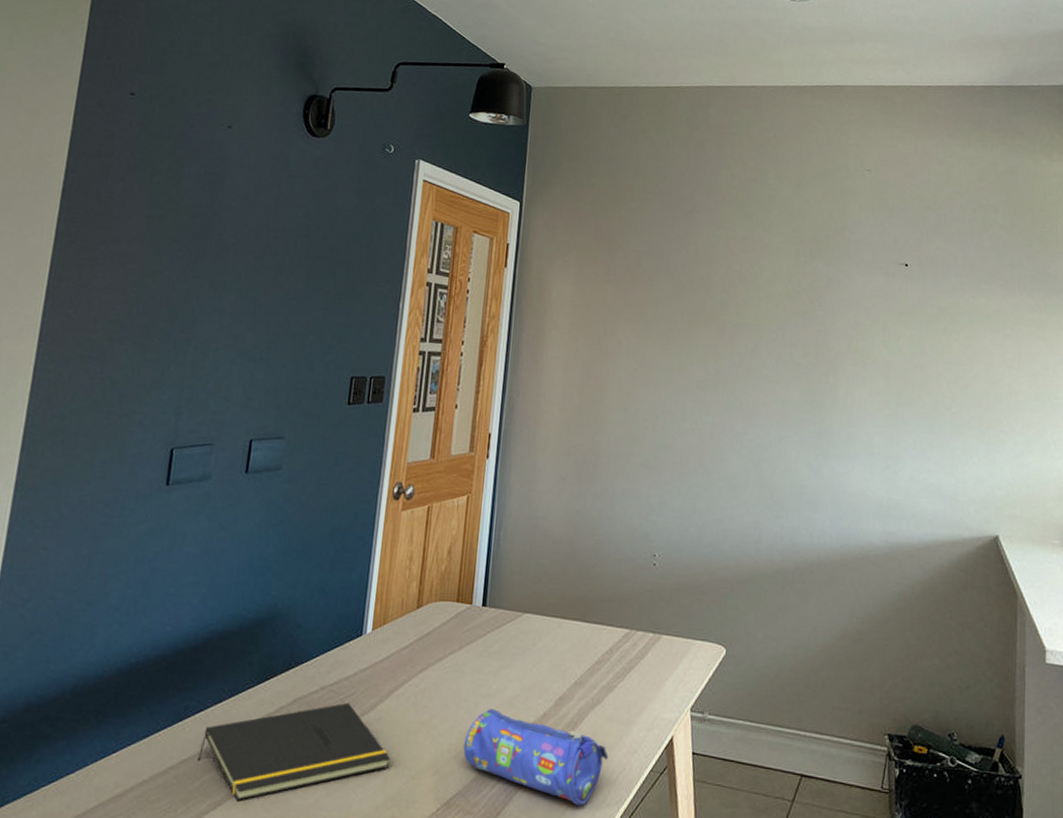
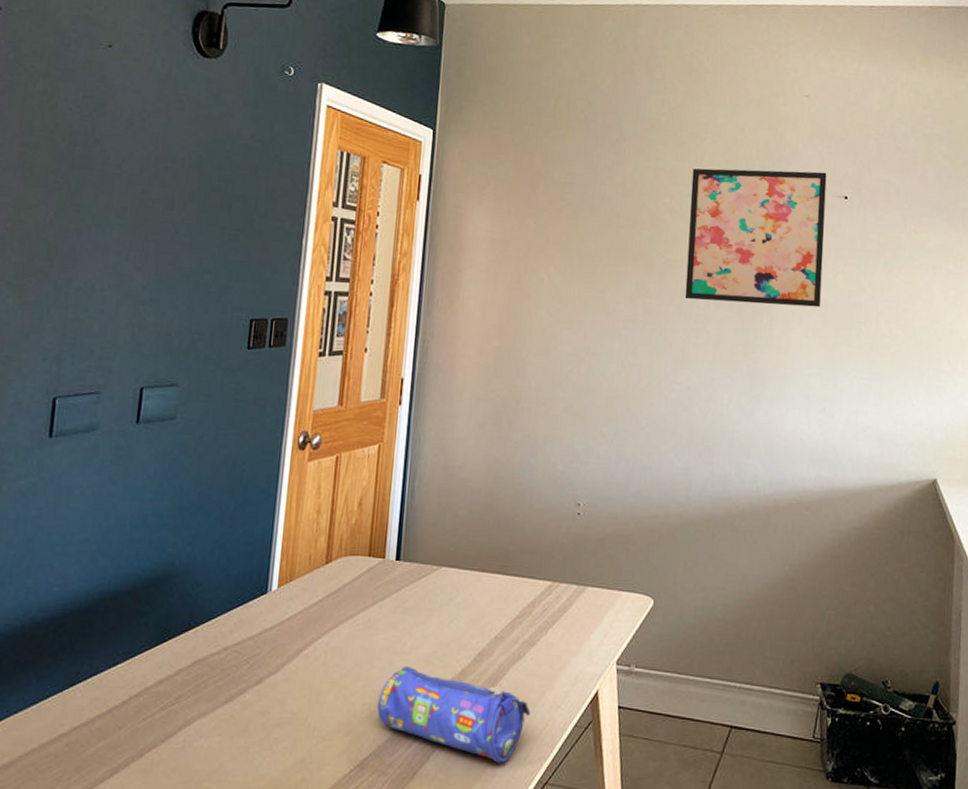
notepad: present [197,702,391,800] -> none [90,663,300,767]
wall art: none [754,237,888,369] -> present [684,168,827,308]

